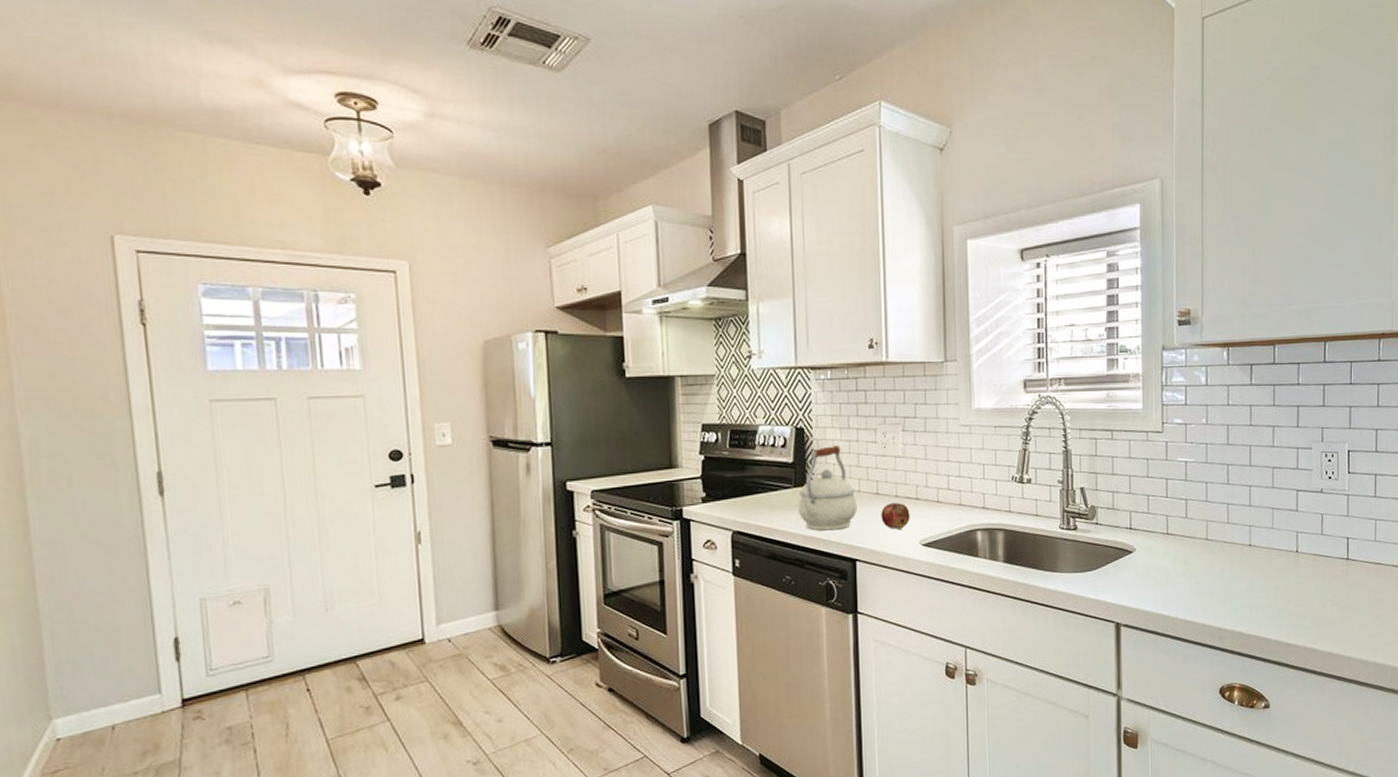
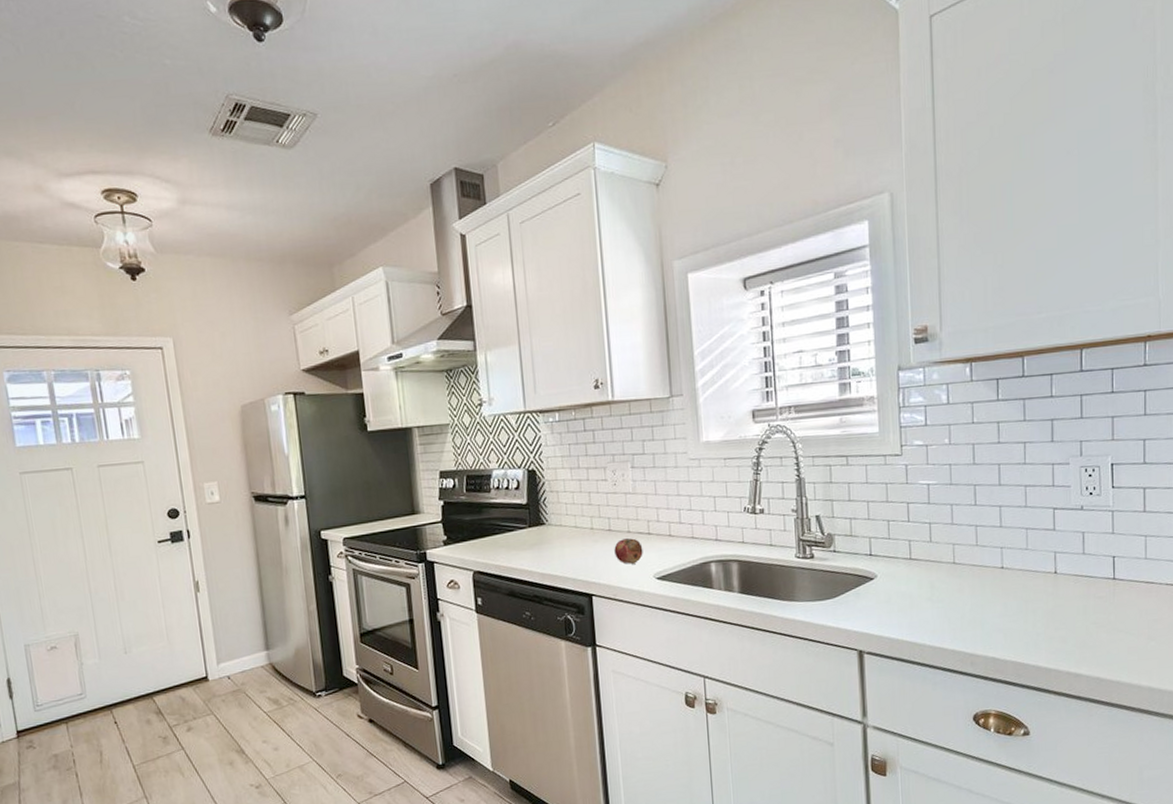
kettle: present [798,445,857,531] -> none [534,485,591,568]

